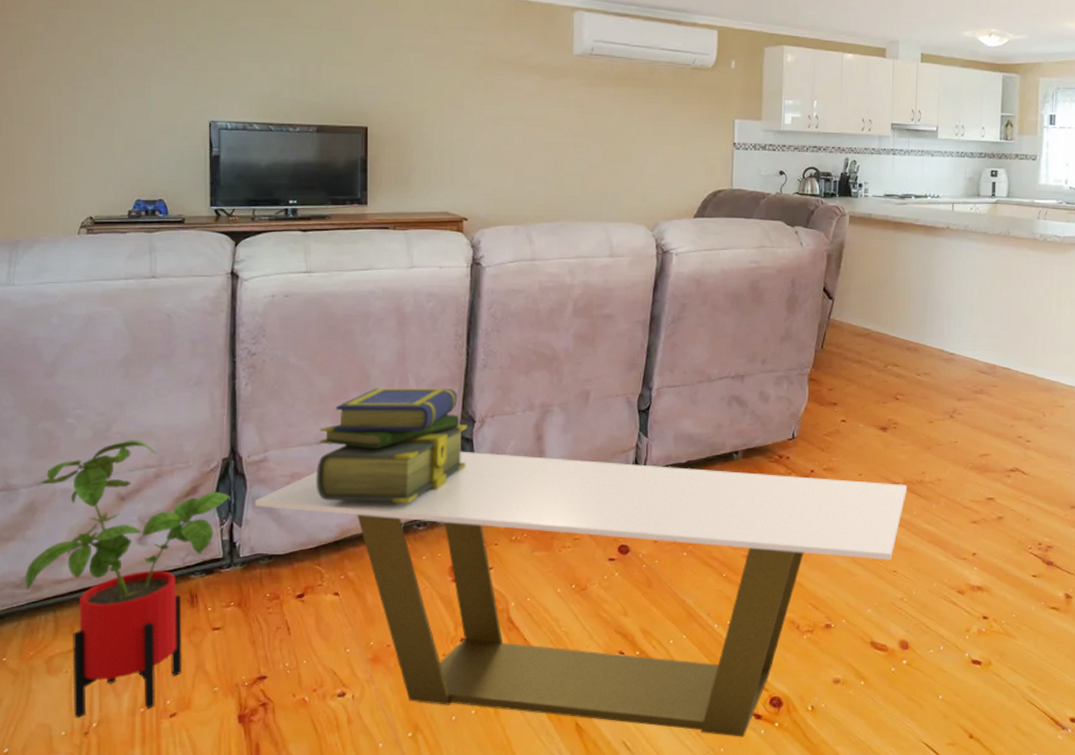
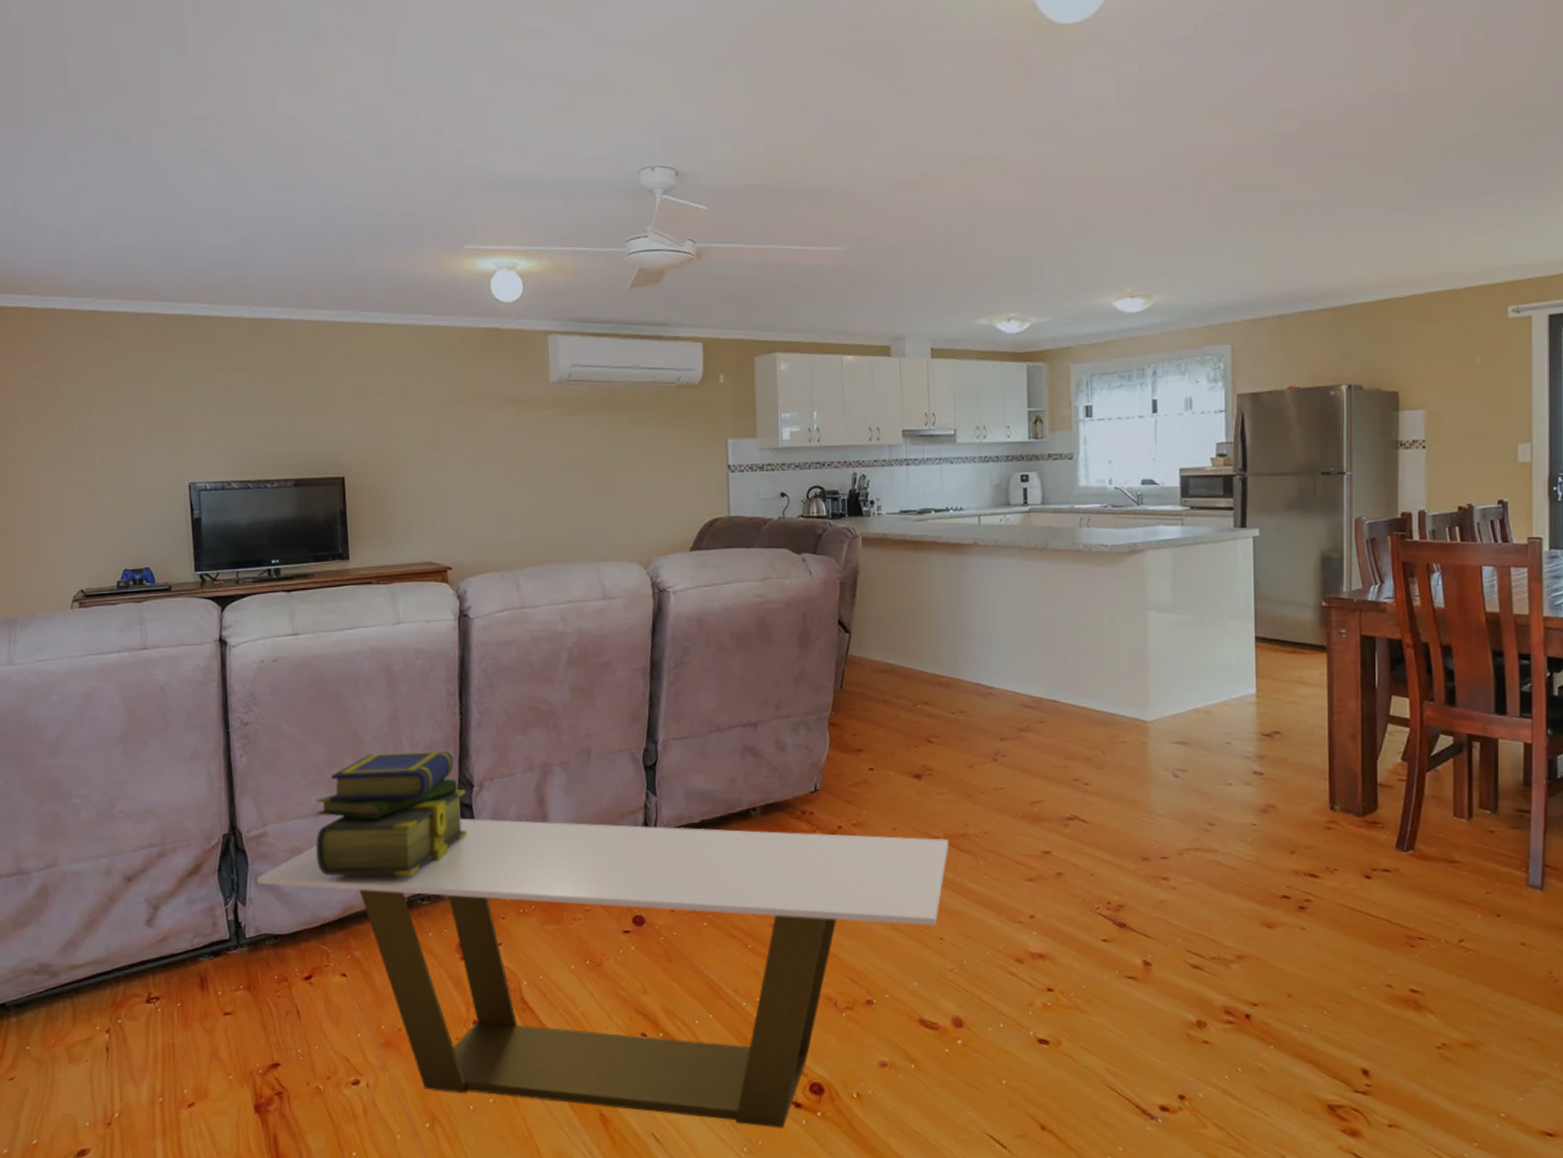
house plant: present [24,439,231,718] -> none [41,817,234,1108]

